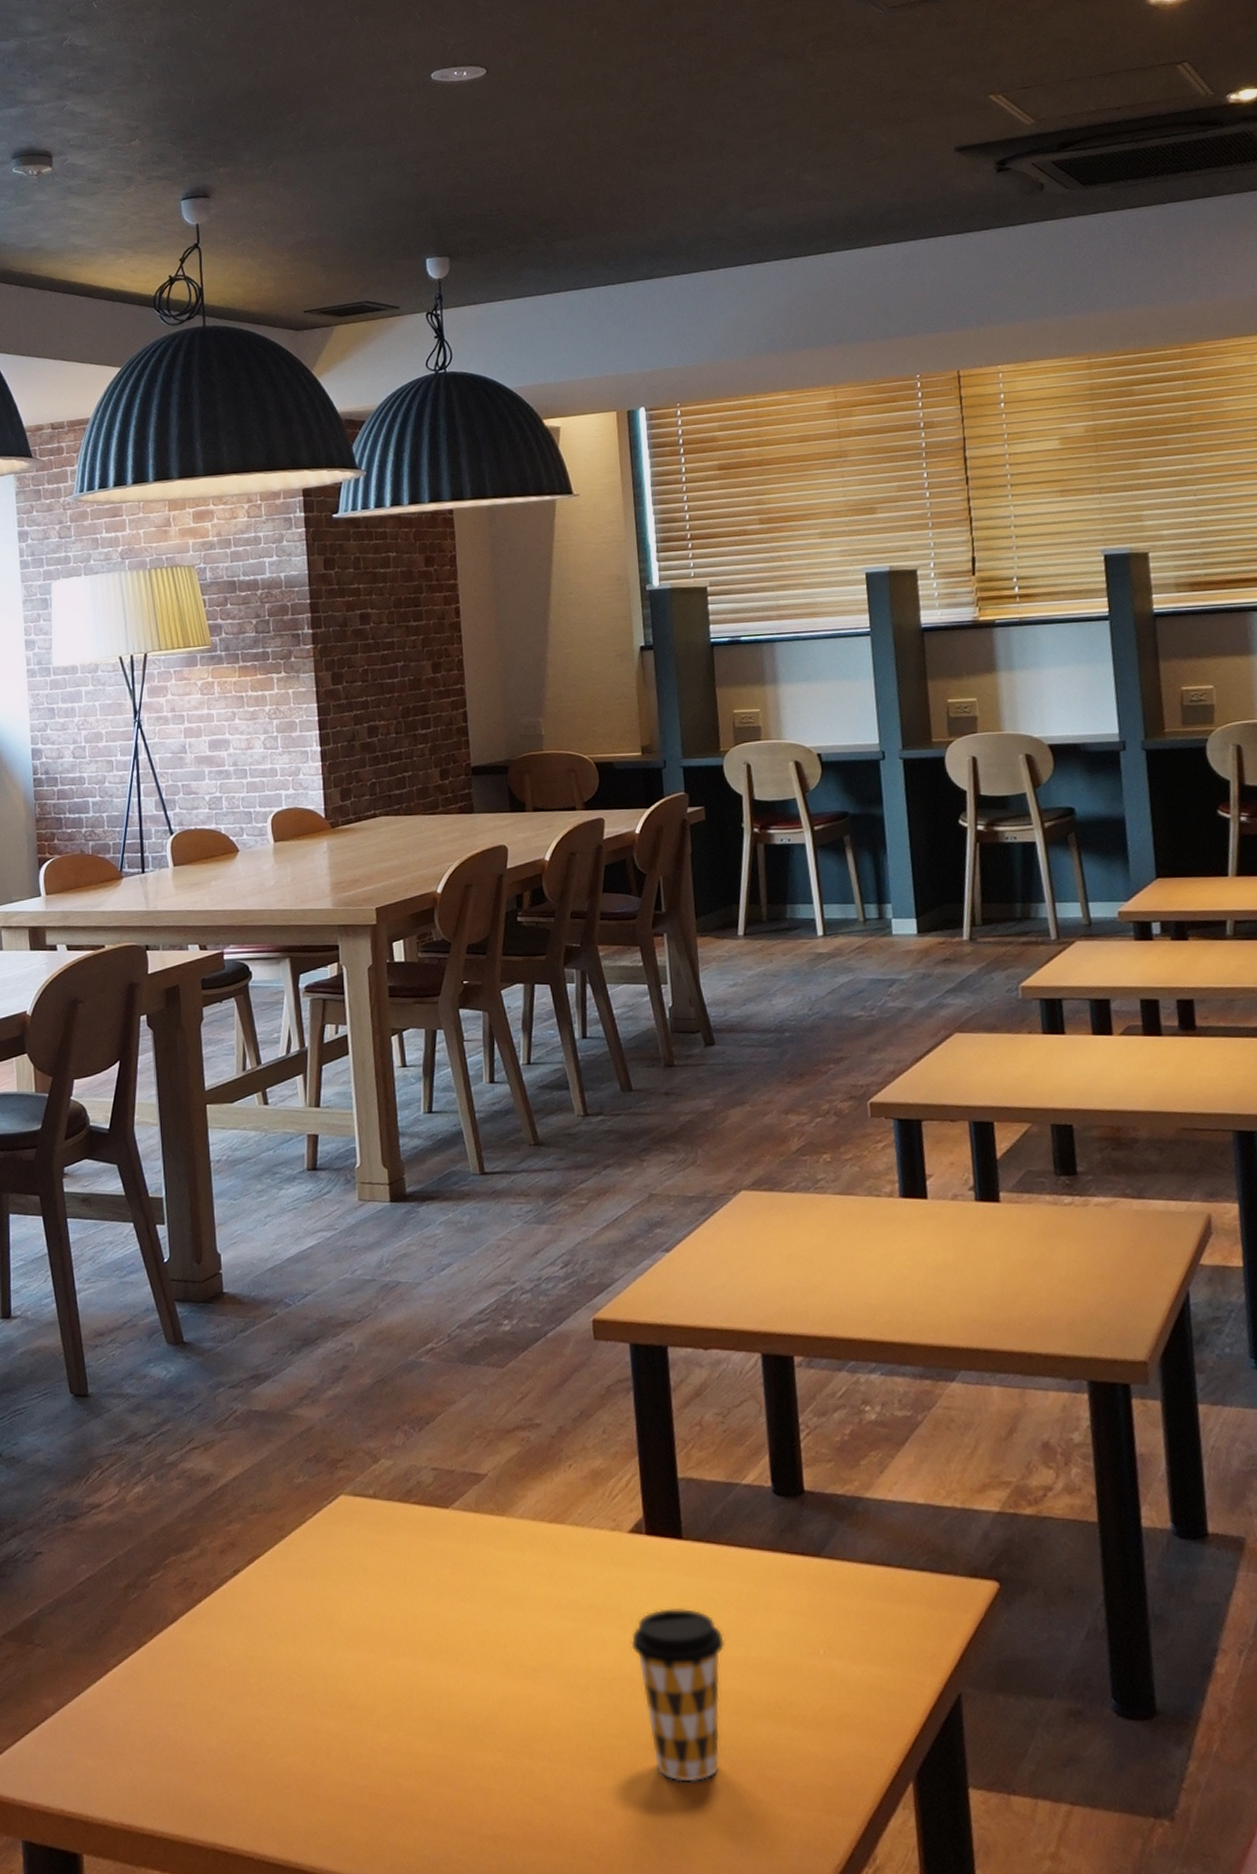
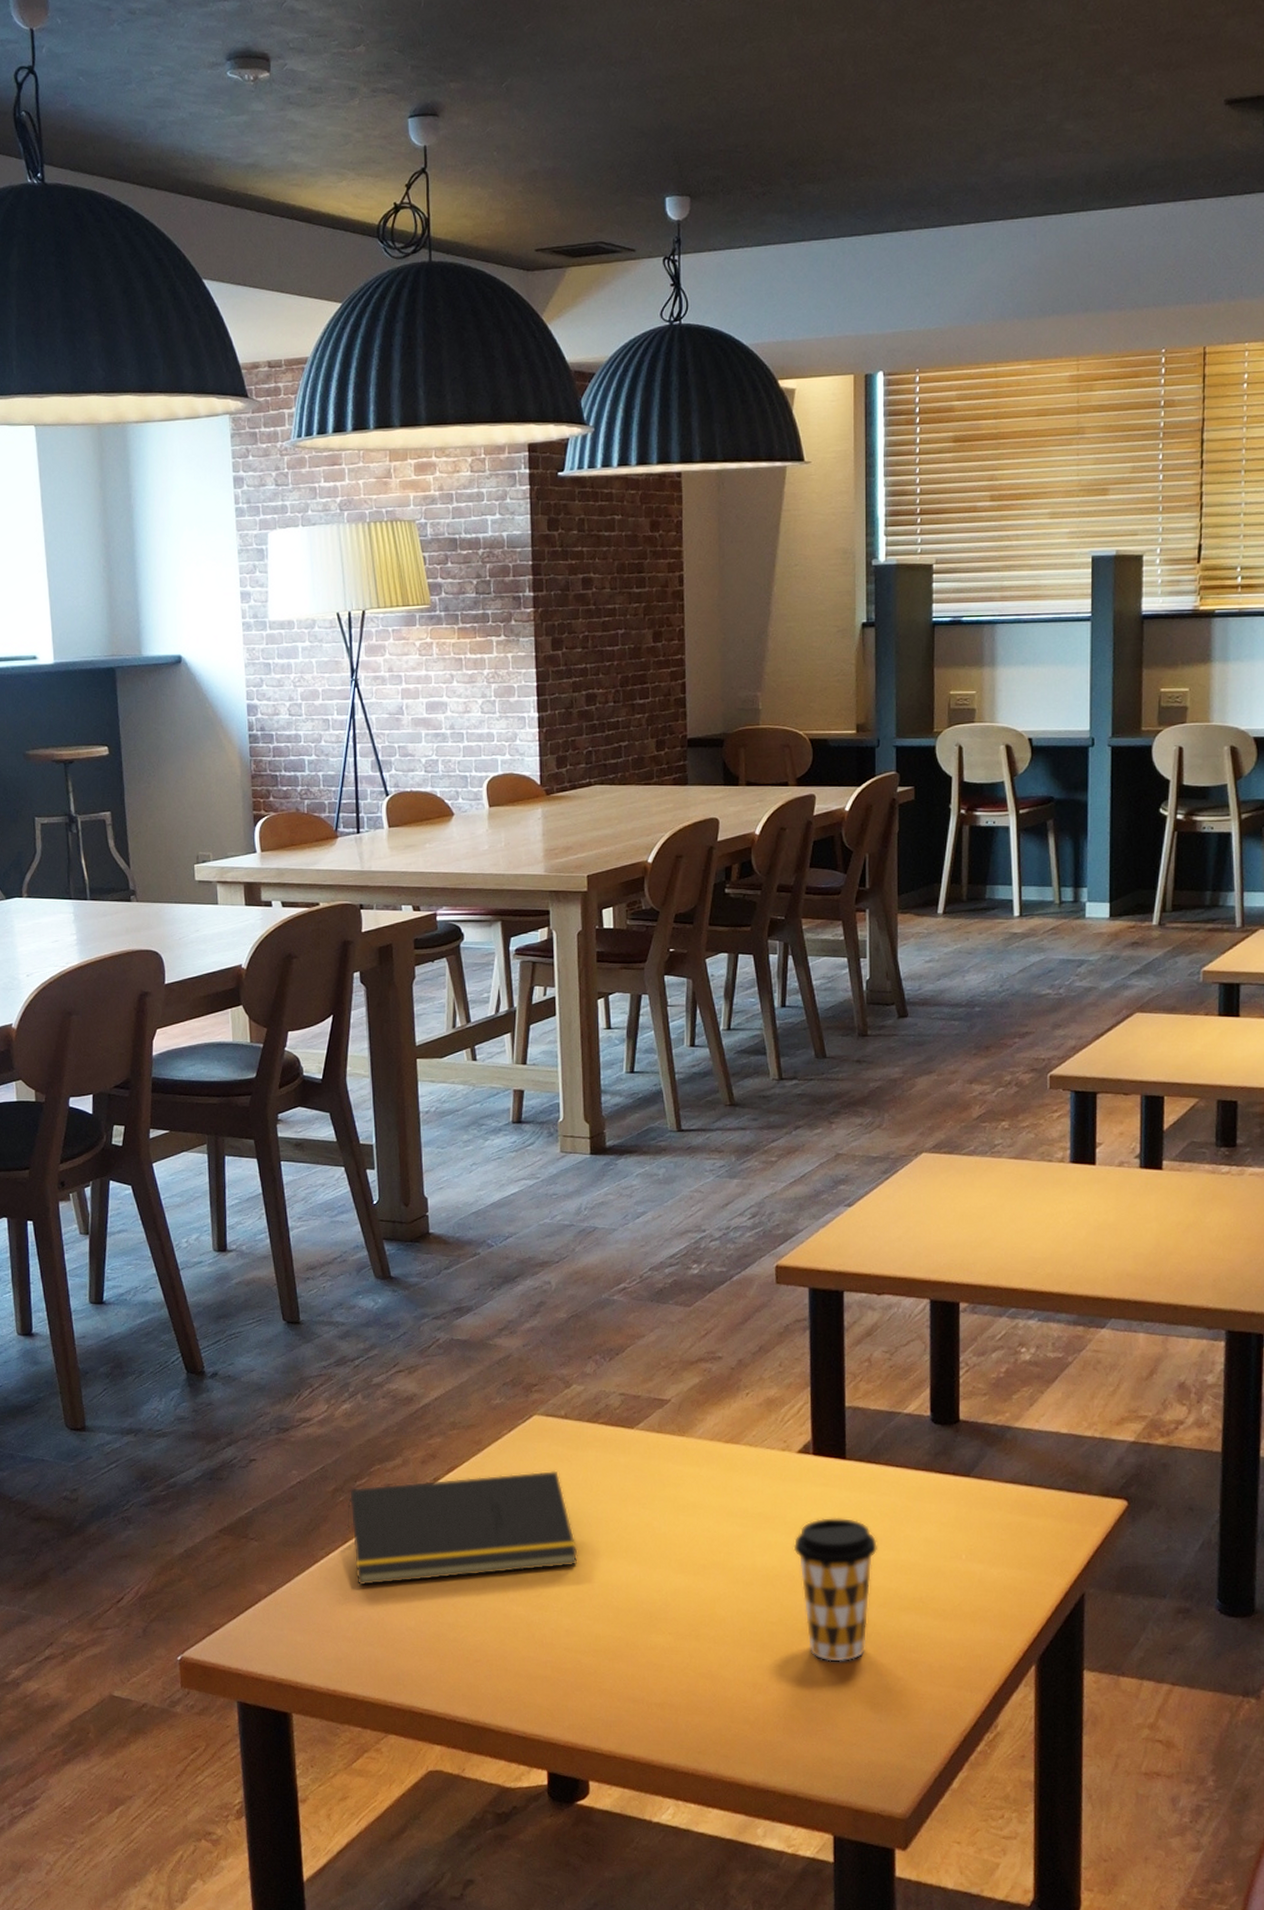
notepad: none [140,1558,394,1699] -> present [346,1470,578,1586]

